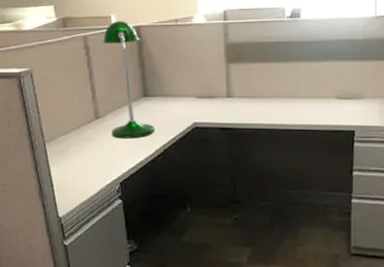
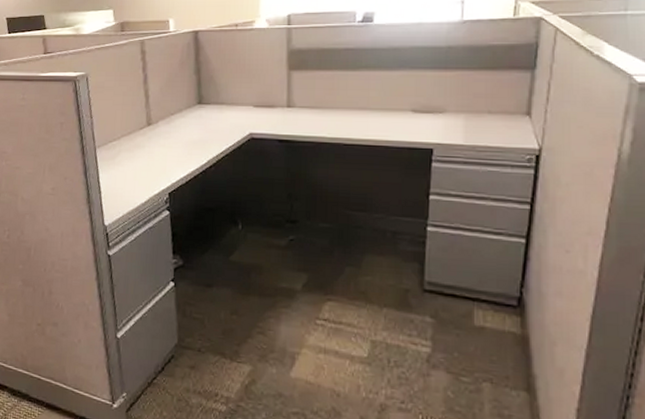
desk lamp: present [103,21,155,139] -> none [159,26,208,148]

